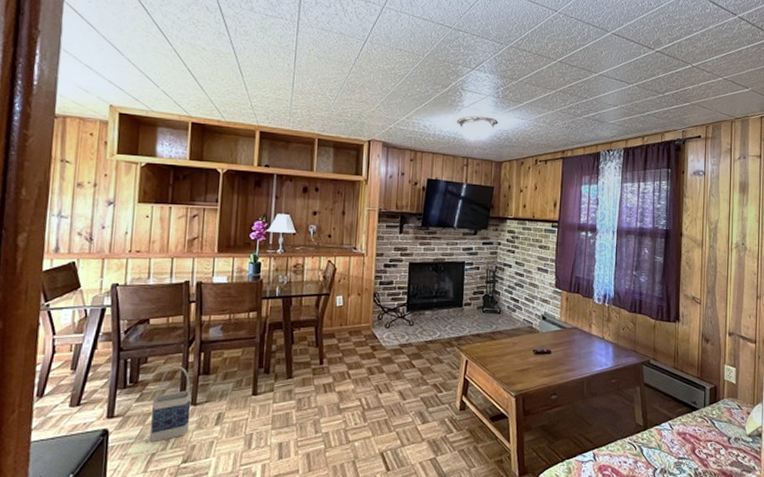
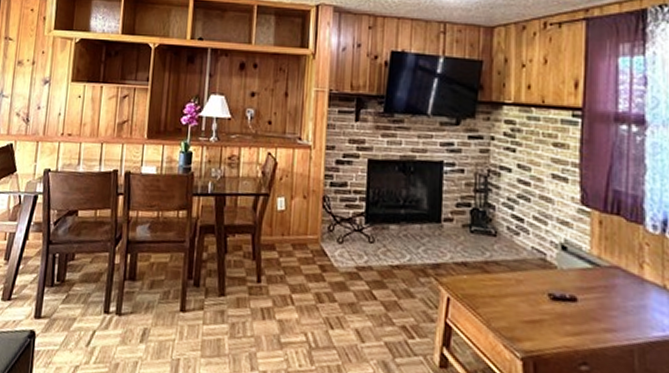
bag: present [150,365,191,443] -> none [74,266,116,354]

